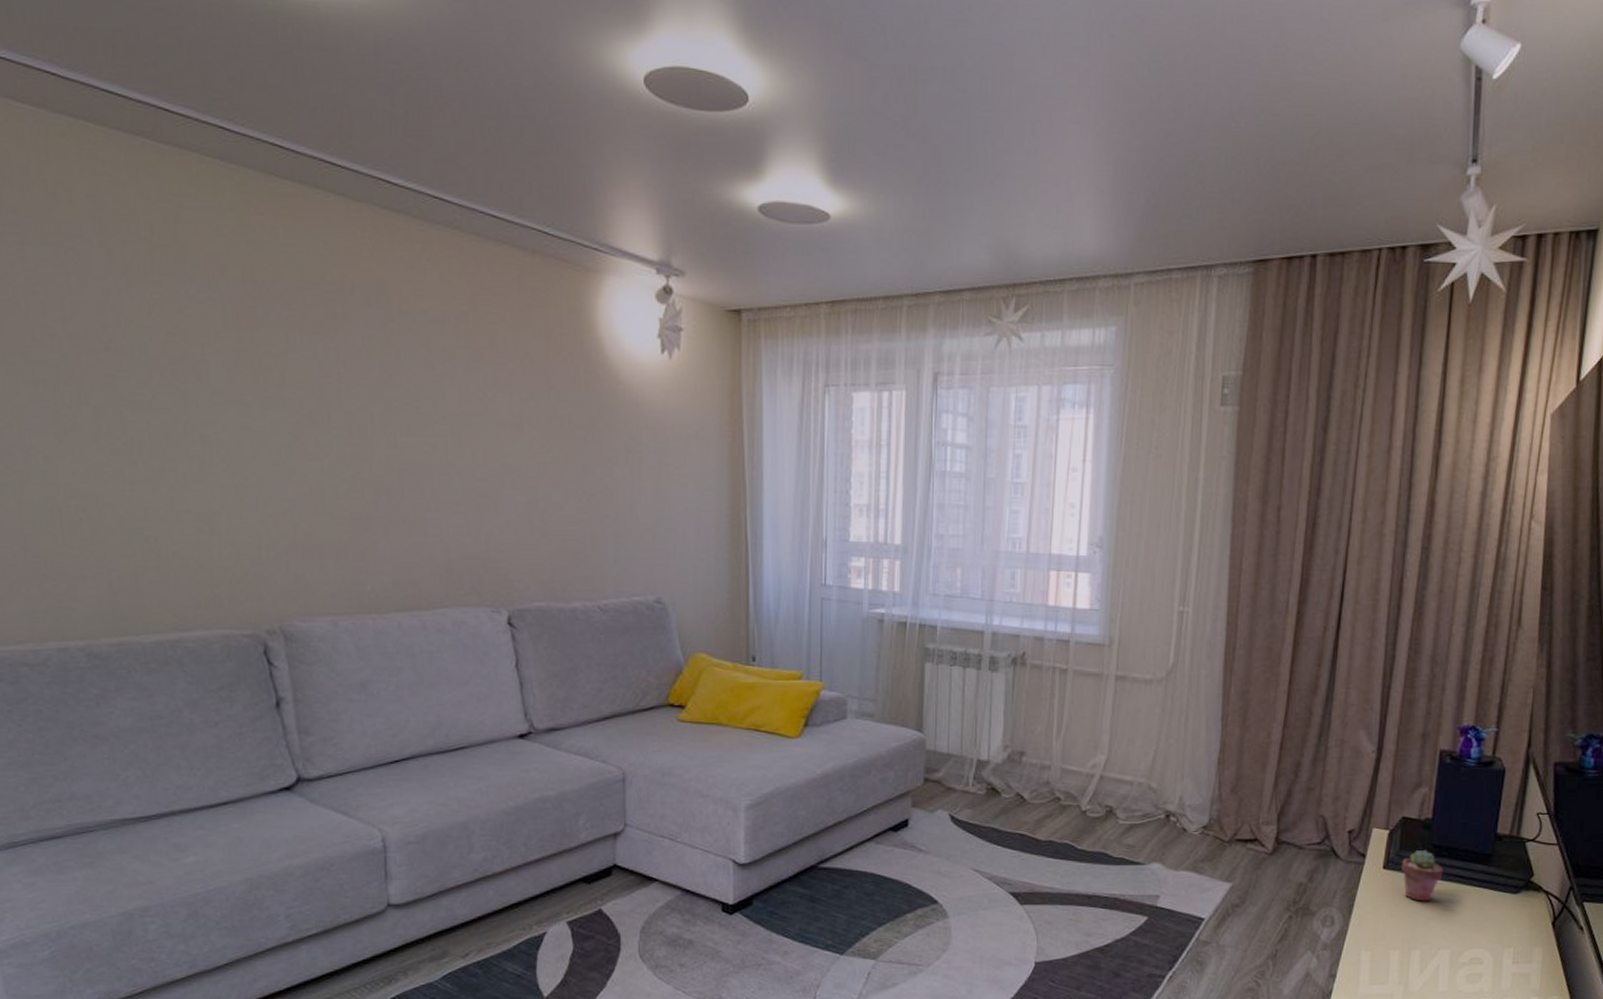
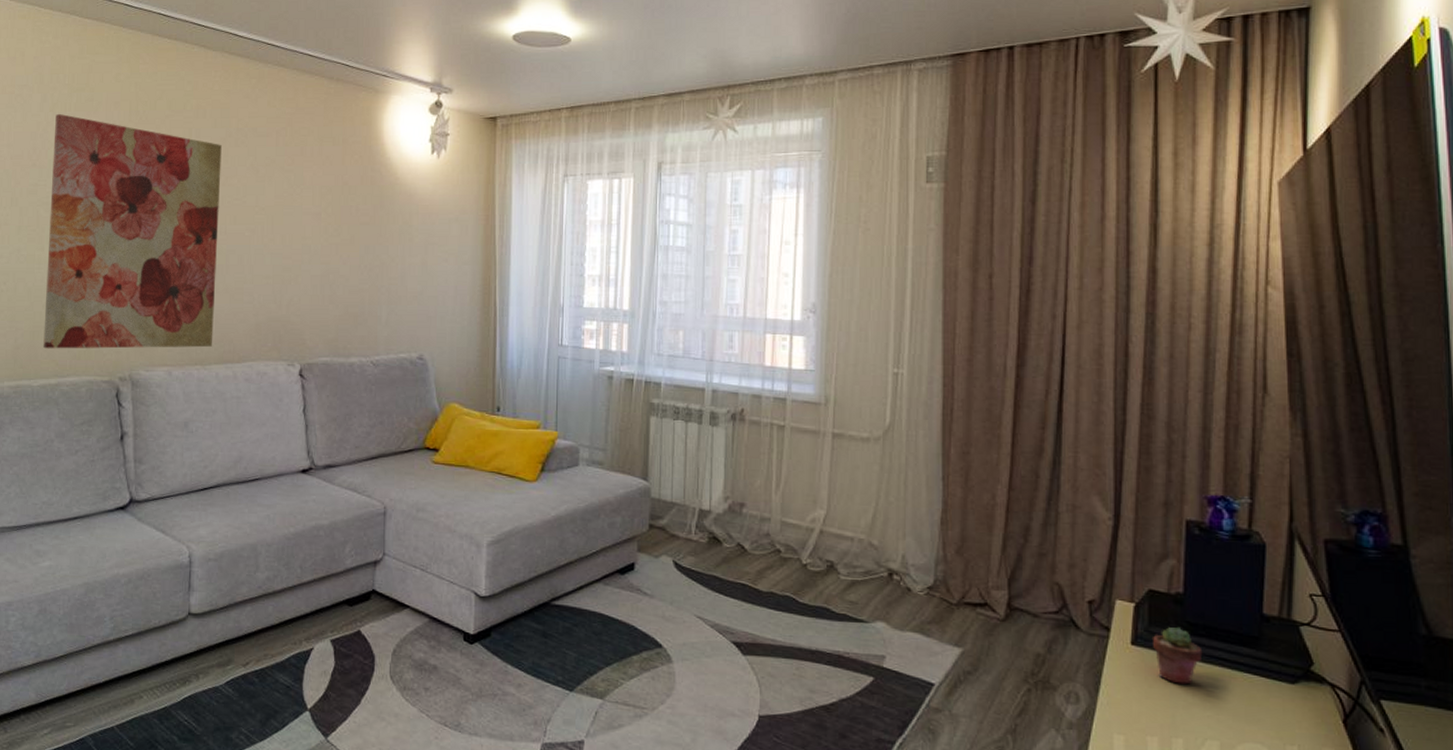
wall art: none [131,277,391,595] -> present [43,113,222,349]

